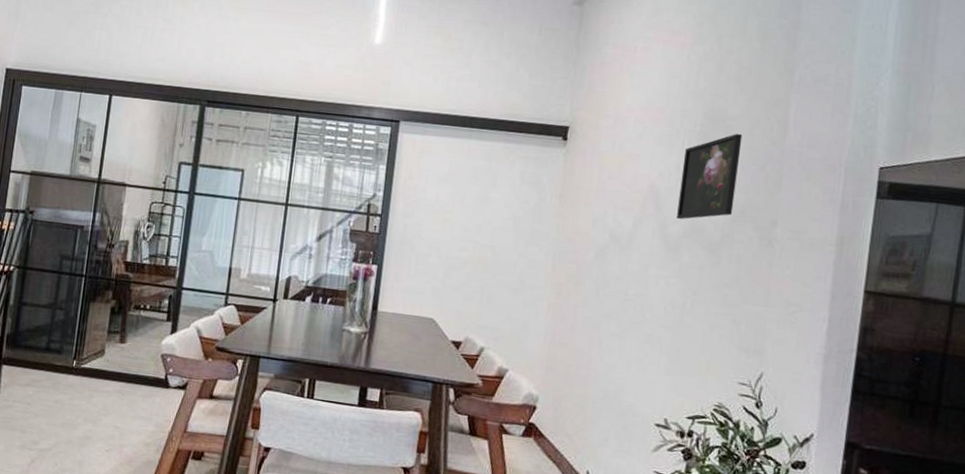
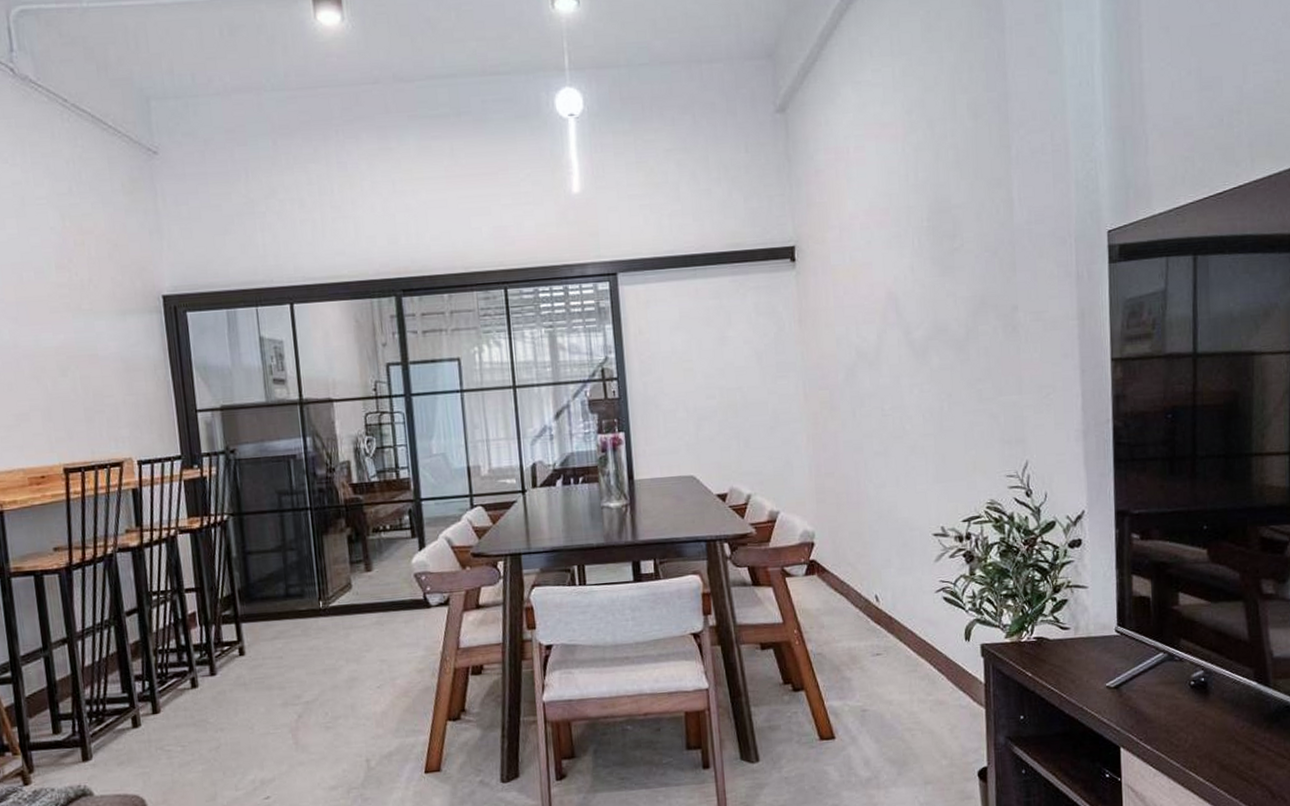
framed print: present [677,134,743,220] -> none [916,222,974,323]

